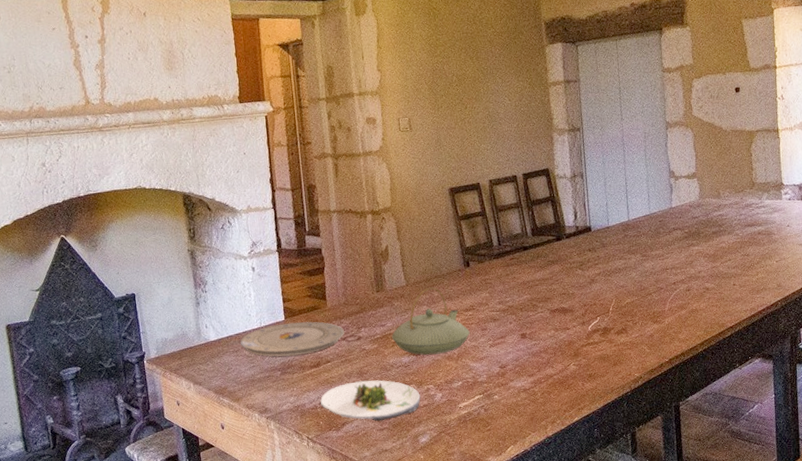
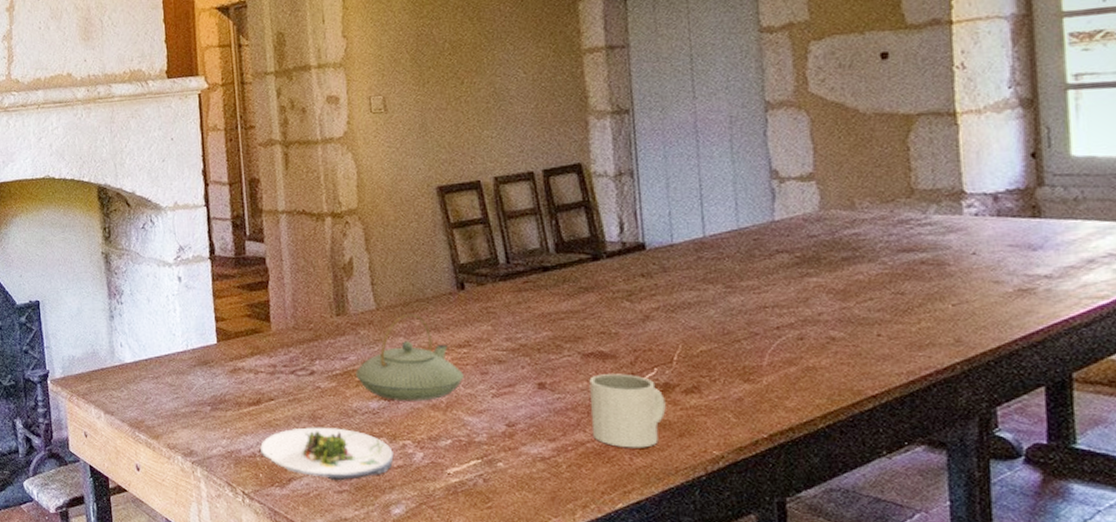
plate: present [239,321,345,357] -> none [161,347,294,389]
mug: none [555,323,605,377] -> present [589,374,666,448]

